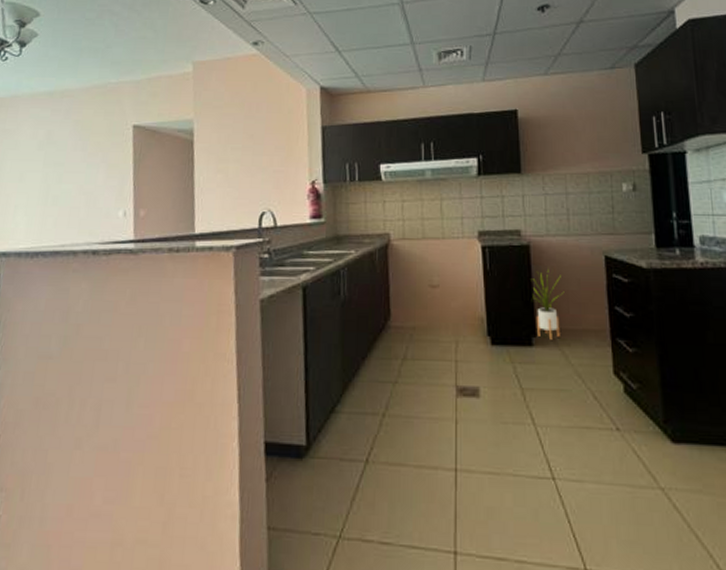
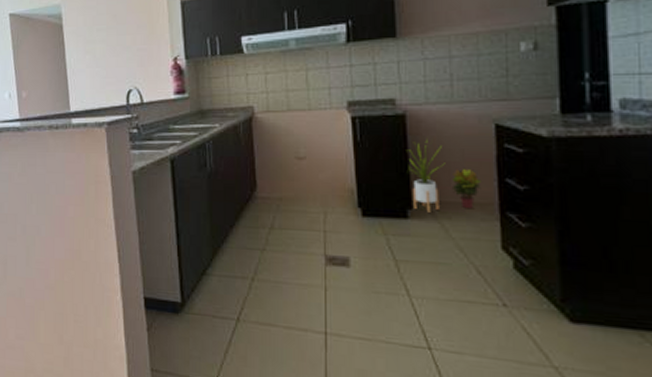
potted plant: none [570,296,595,336] -> present [451,168,481,209]

